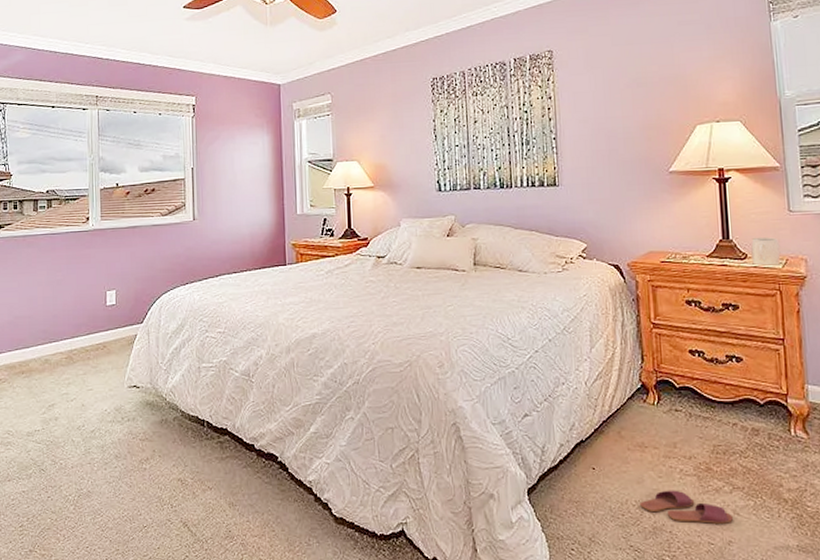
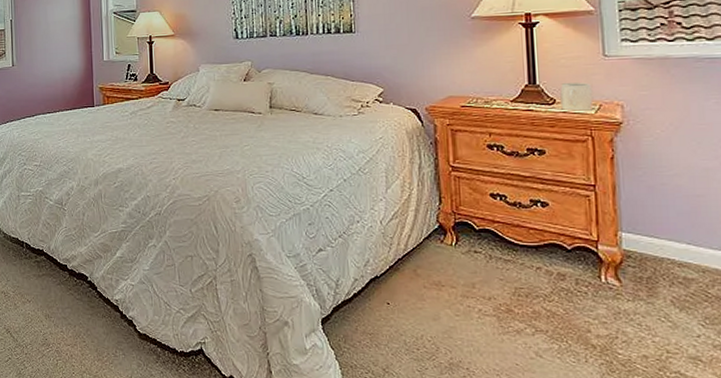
slippers: present [640,490,733,524] -> none [436,328,535,365]

